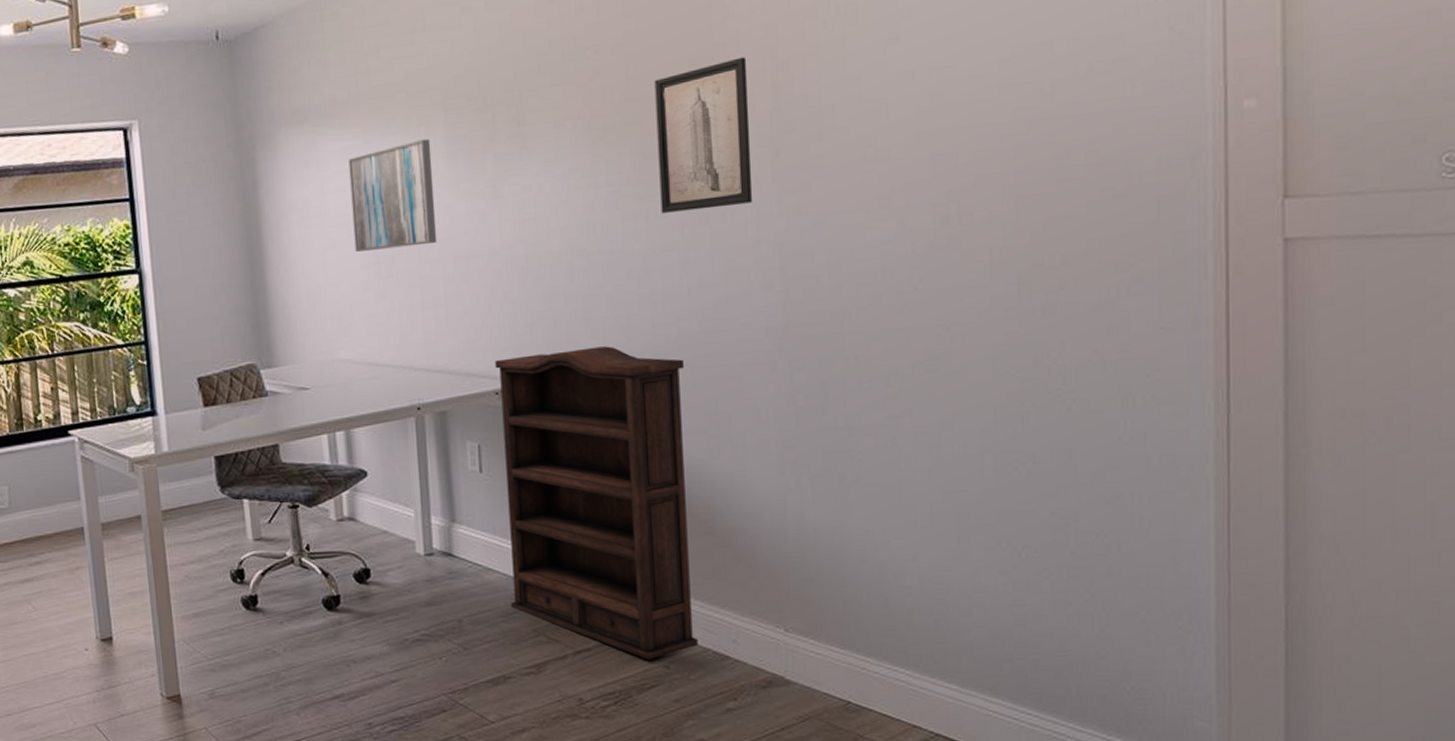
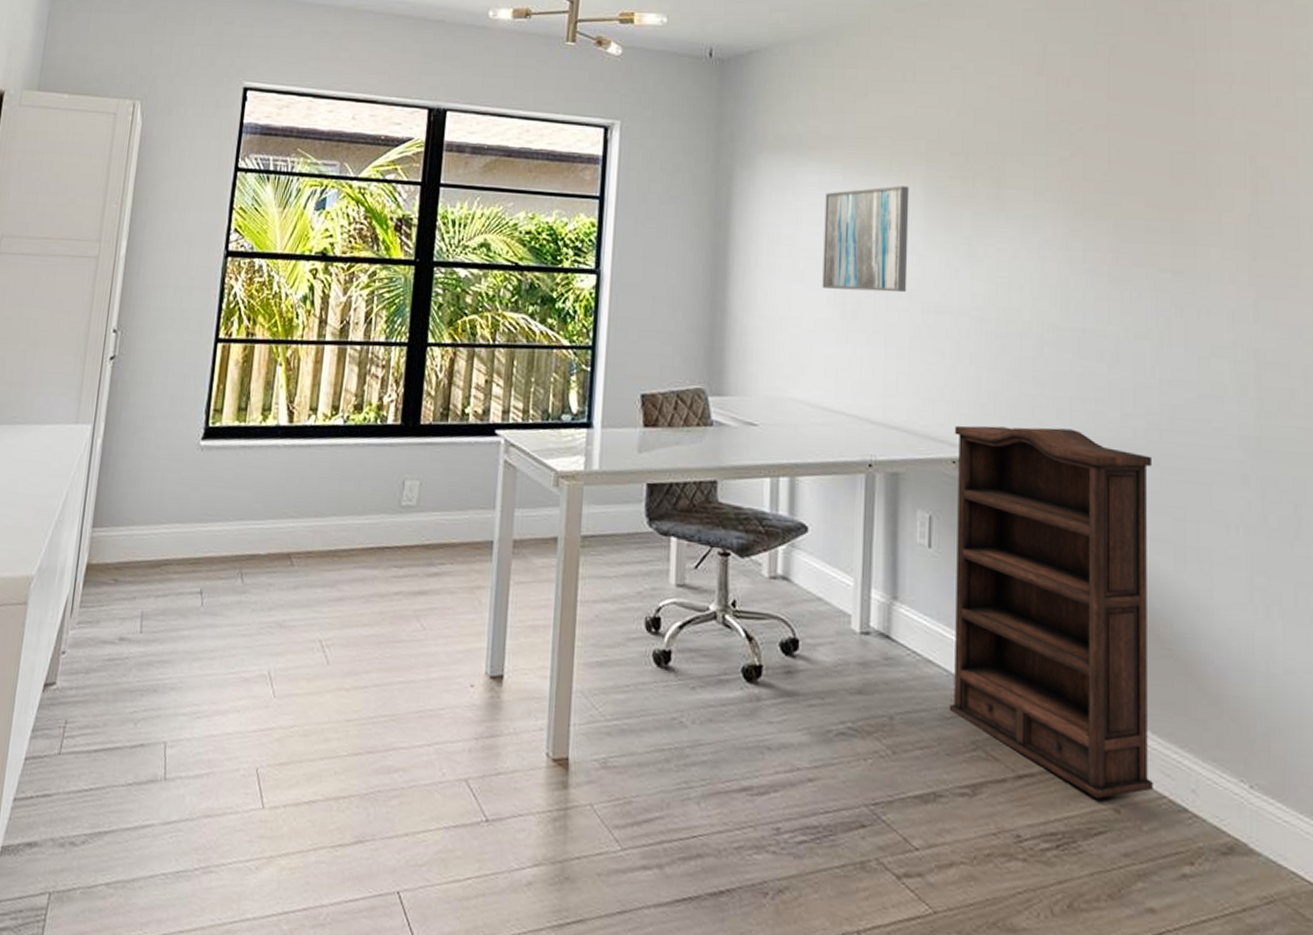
wall art: present [654,57,753,213] -> none [1136,157,1229,303]

